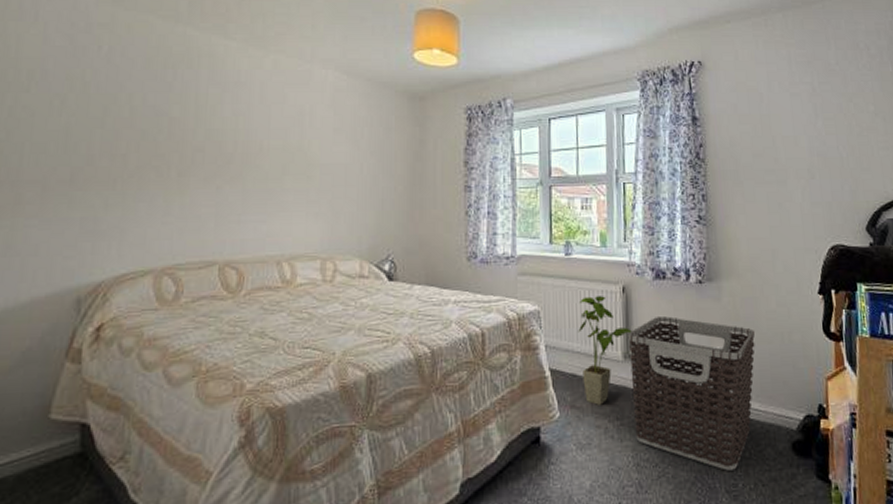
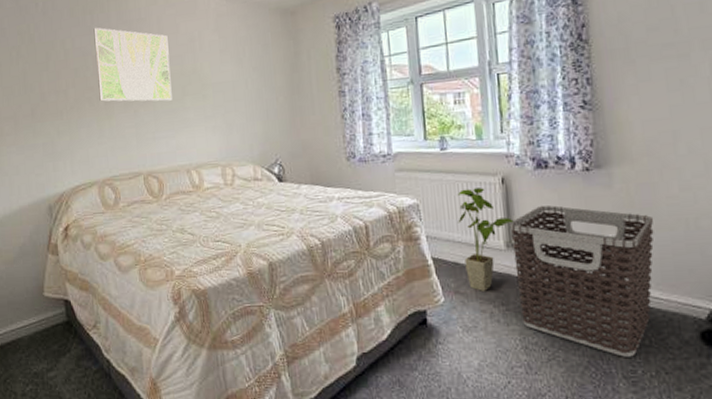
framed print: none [171,85,271,179] -> present [93,27,172,102]

